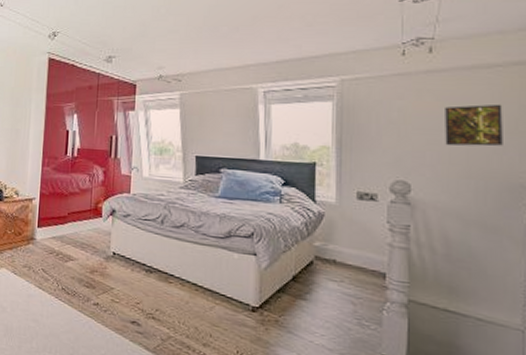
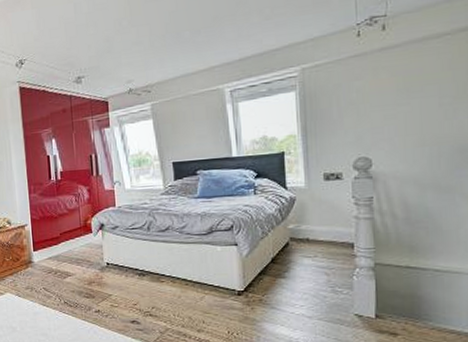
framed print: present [445,104,503,147] -> none [399,71,453,119]

